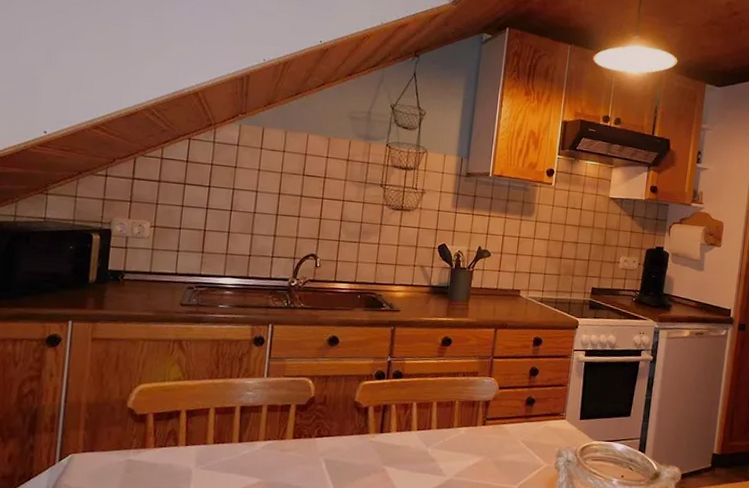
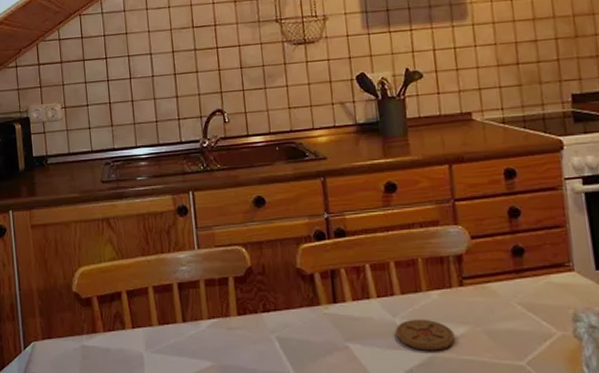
coaster: none [425,449,471,475] -> present [395,319,455,351]

